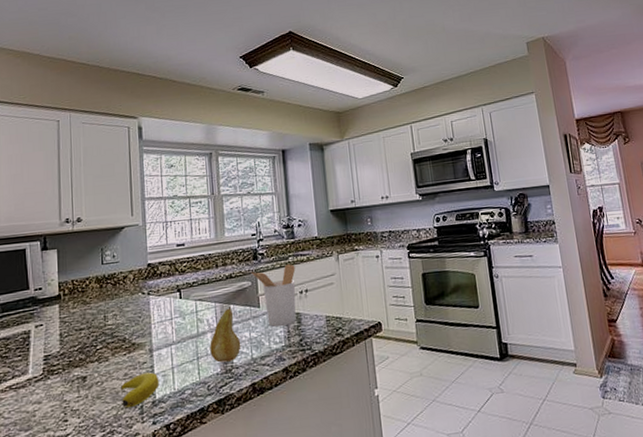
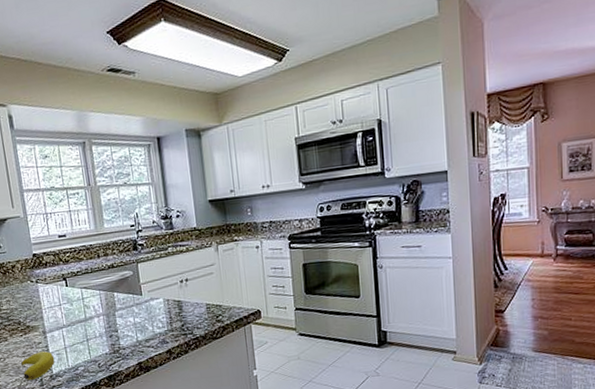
fruit: present [210,307,241,363] -> none [97,295,127,344]
utensil holder: present [251,264,296,327] -> none [132,254,178,314]

